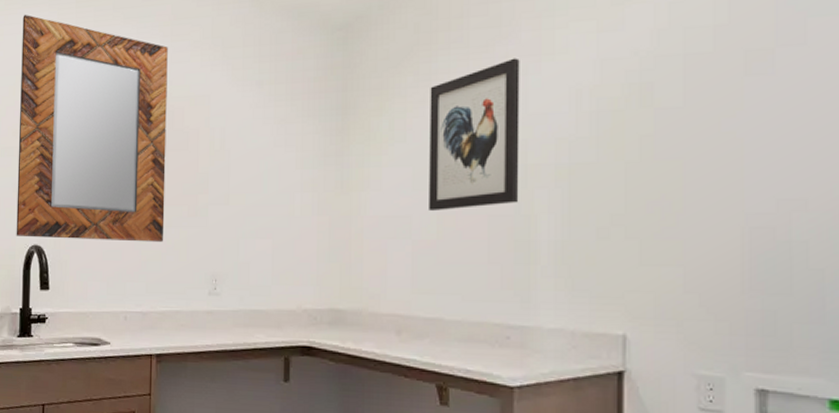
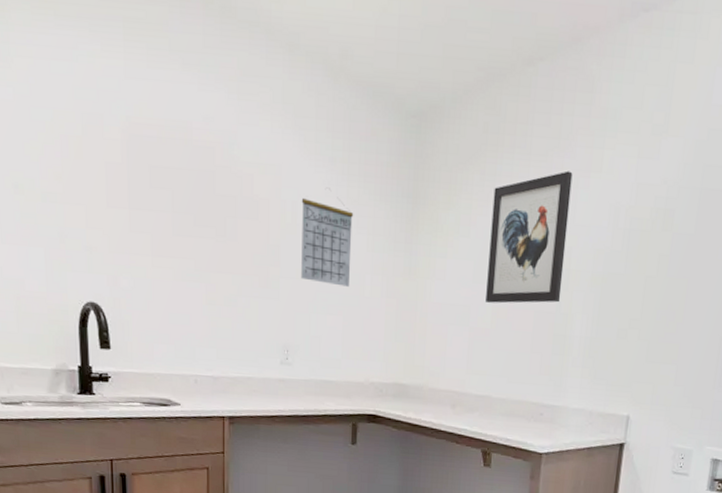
home mirror: present [16,15,168,242] -> none [56,37,234,310]
calendar: none [229,110,282,208] -> present [301,187,354,287]

